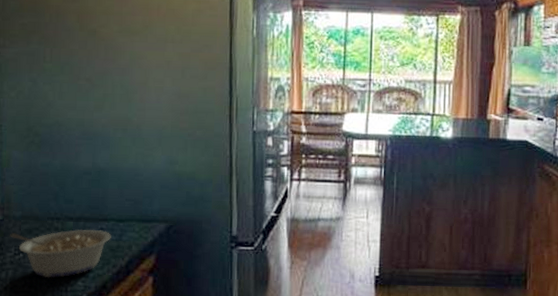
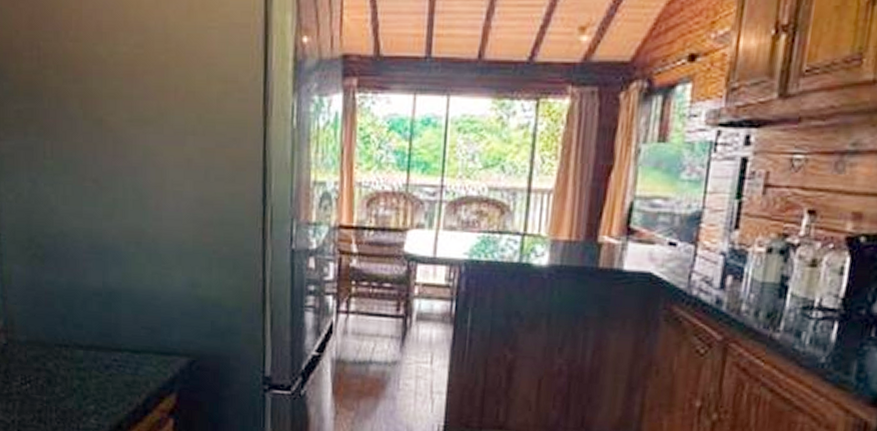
legume: present [9,229,111,278] -> none [14,359,126,413]

